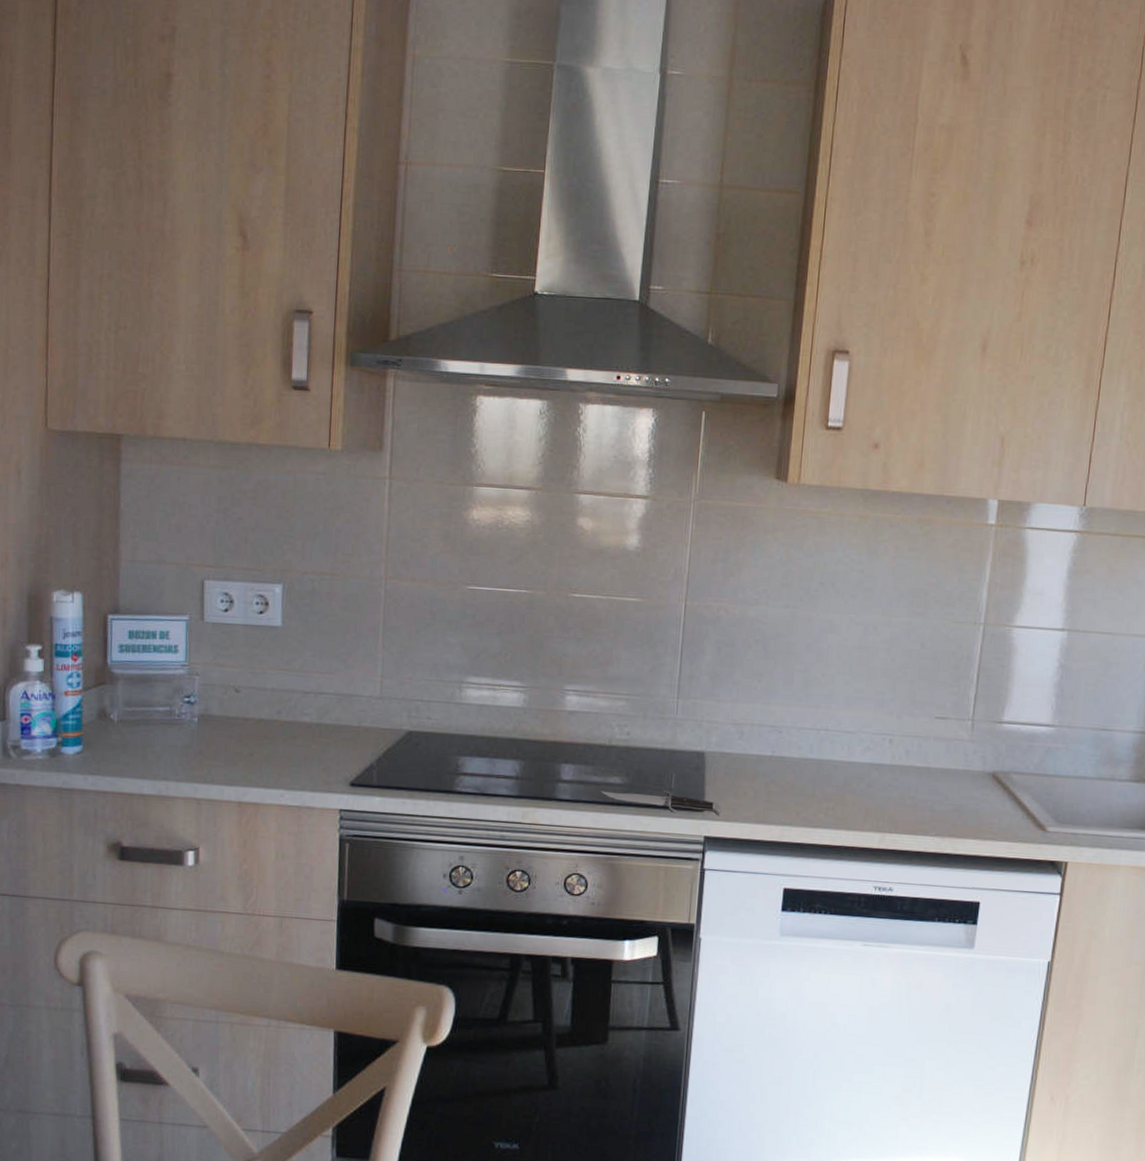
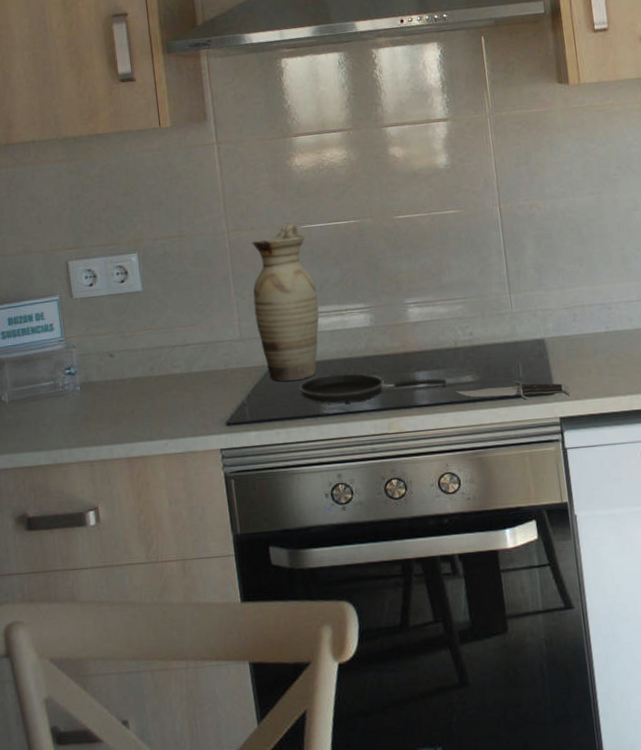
ceramic jug: none [400,579,472,751] -> present [252,222,319,381]
frying pan: none [434,750,593,784] -> present [299,373,447,404]

